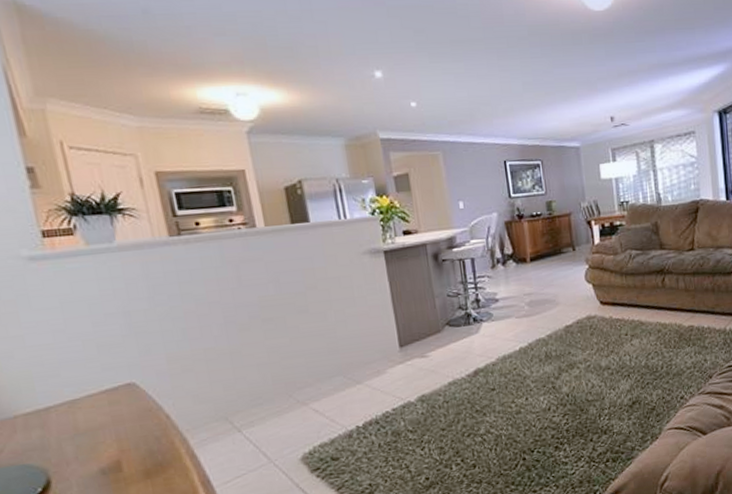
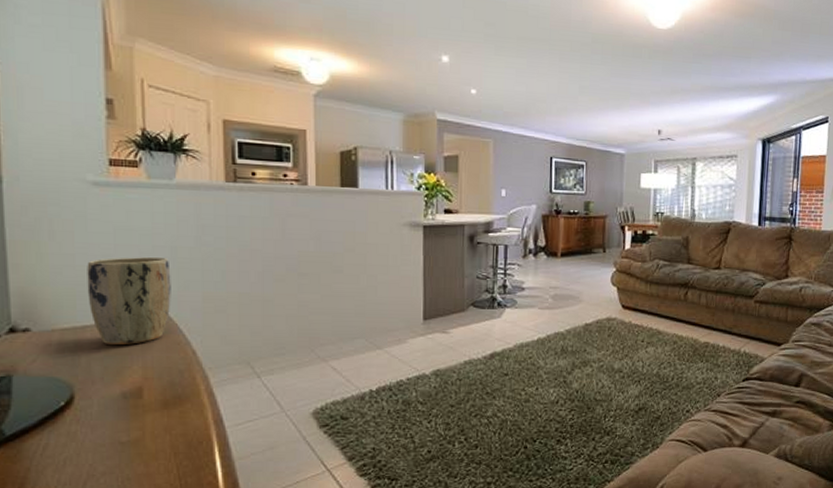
plant pot: none [38,325,136,423] -> present [87,257,171,346]

